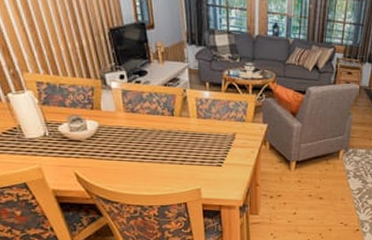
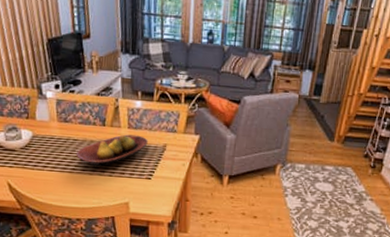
fruit bowl: none [146,124,217,156] -> present [77,134,148,167]

